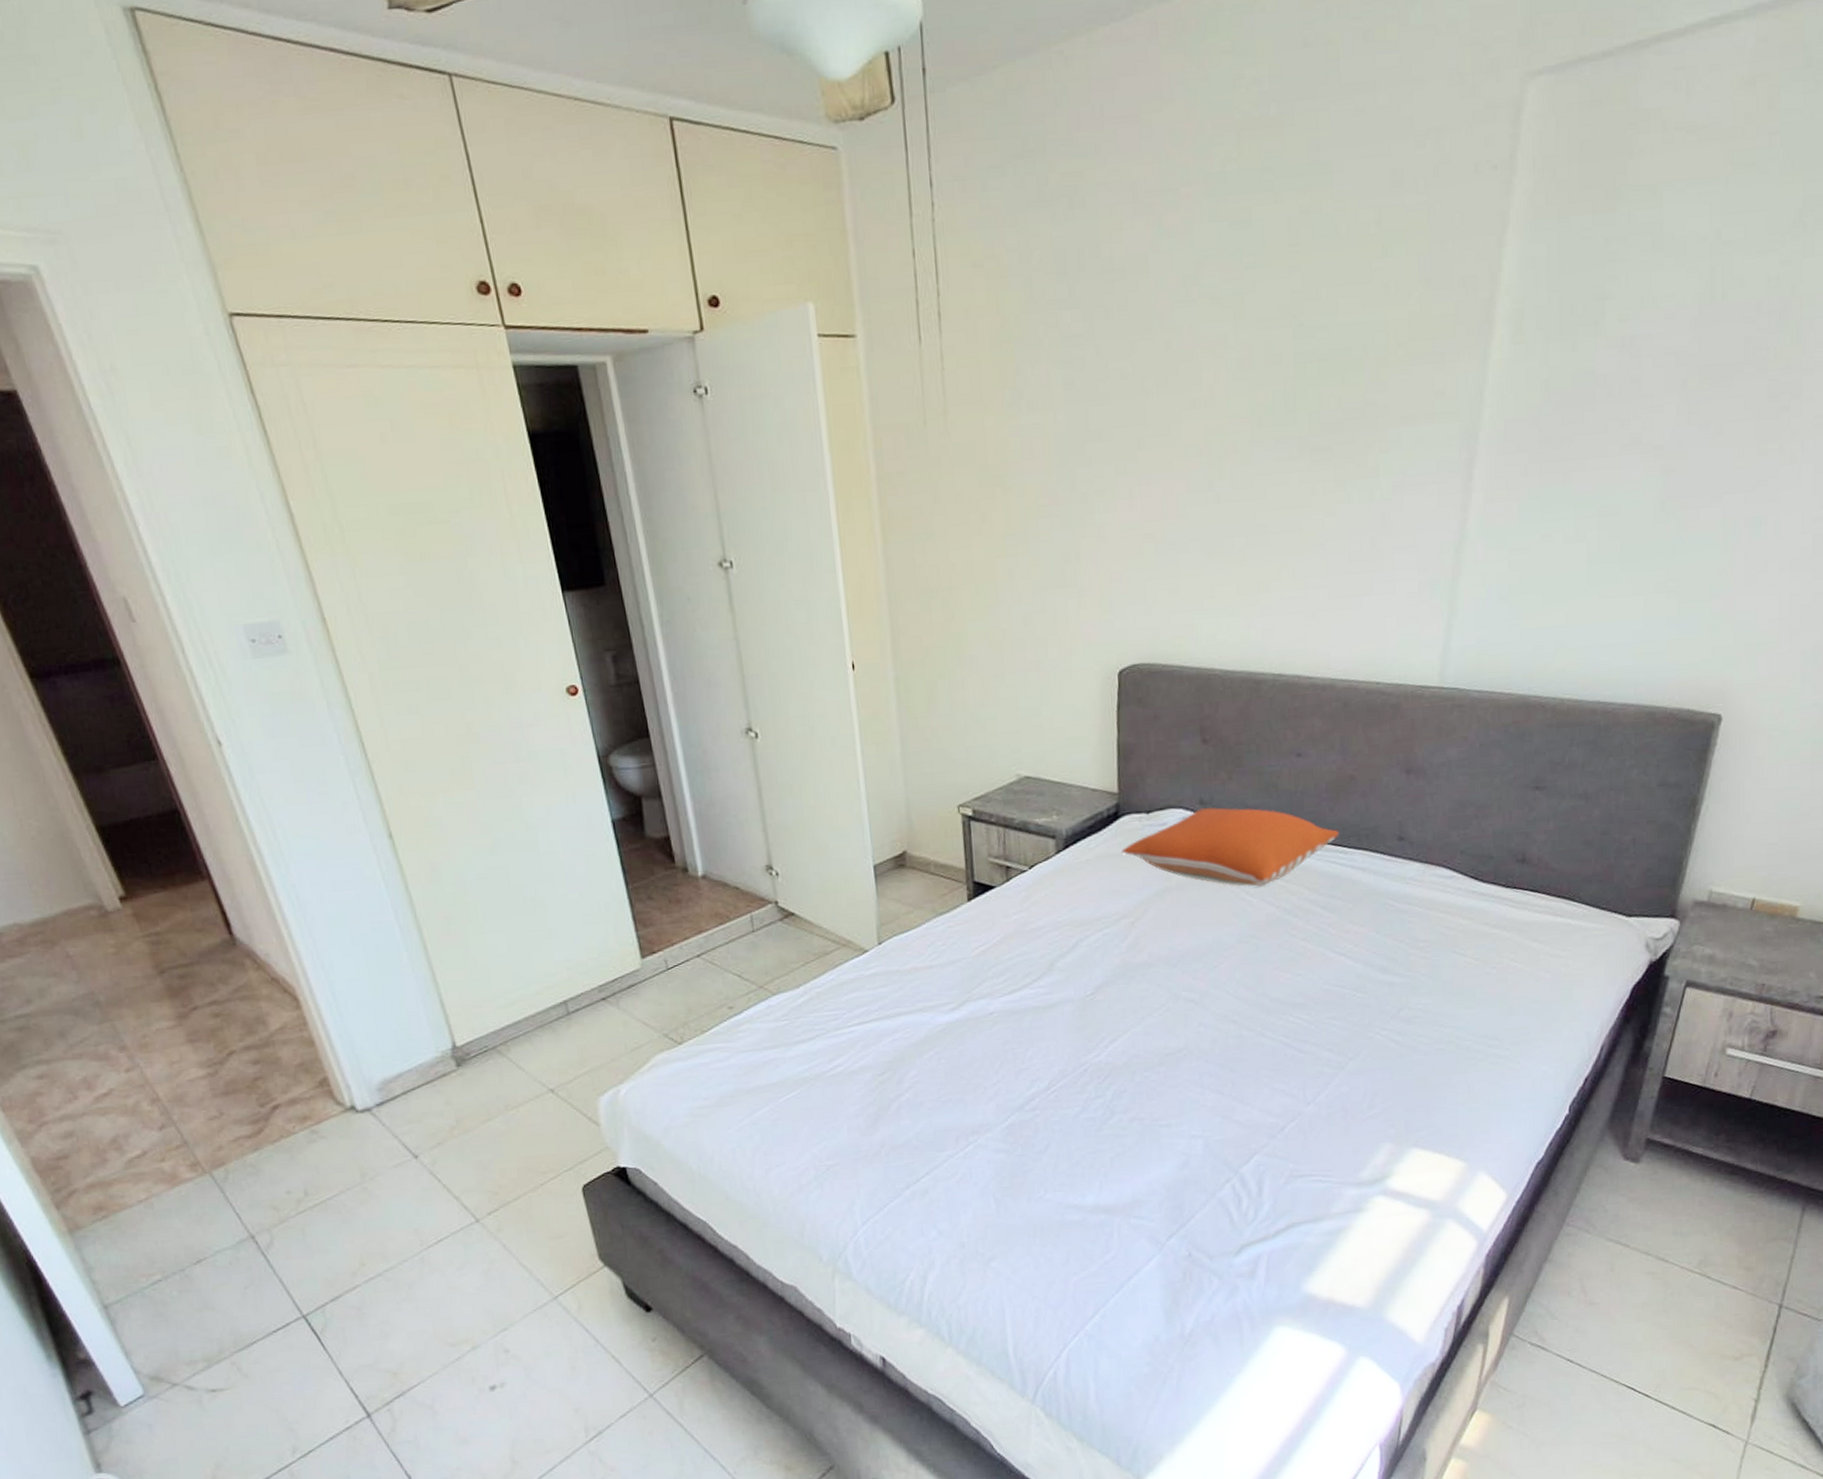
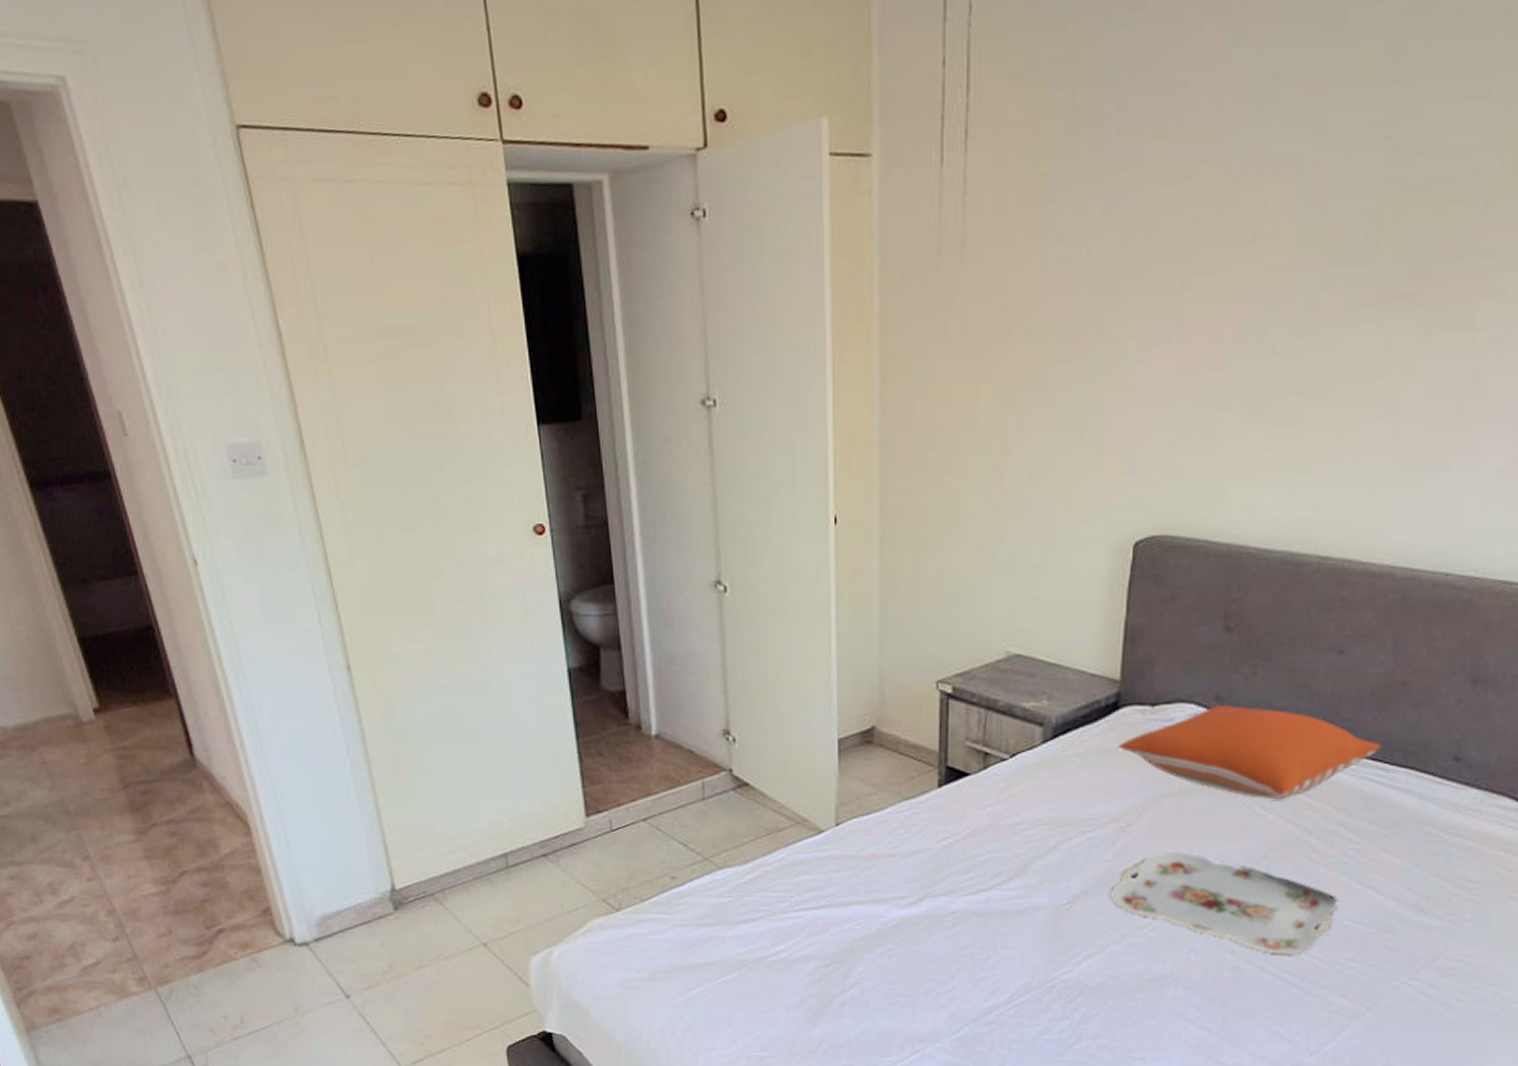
serving tray: none [1126,939,1317,1020] -> present [1109,851,1338,955]

